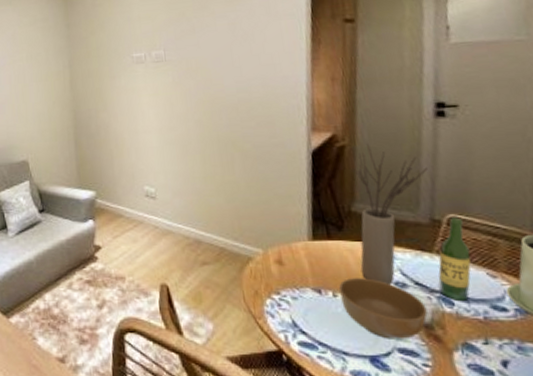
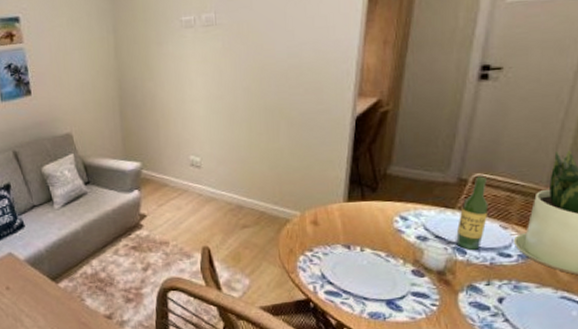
bowl: present [339,278,428,339] -> none [367,234,442,285]
vase: present [356,144,428,285] -> none [388,108,463,239]

